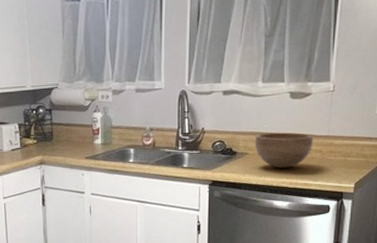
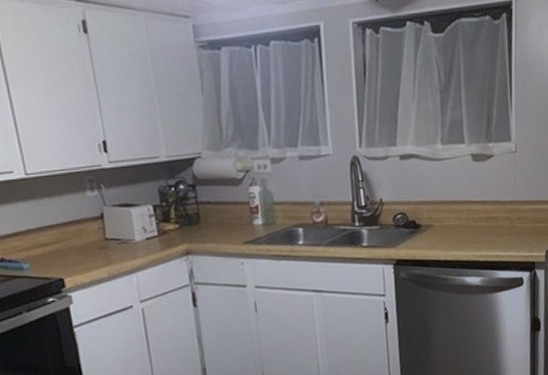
bowl: present [254,132,313,168] -> none [438,199,500,240]

